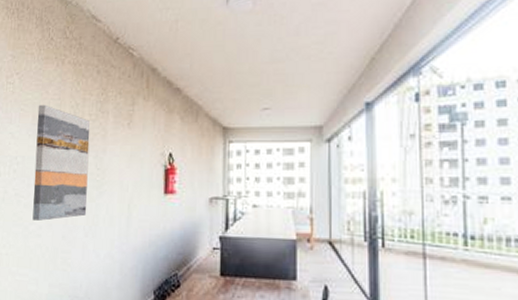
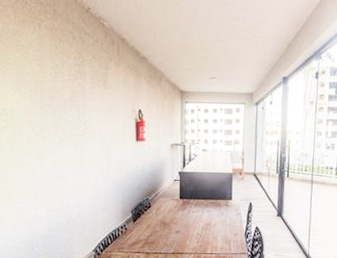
wall art: present [32,104,91,221] -> none [20,64,74,162]

